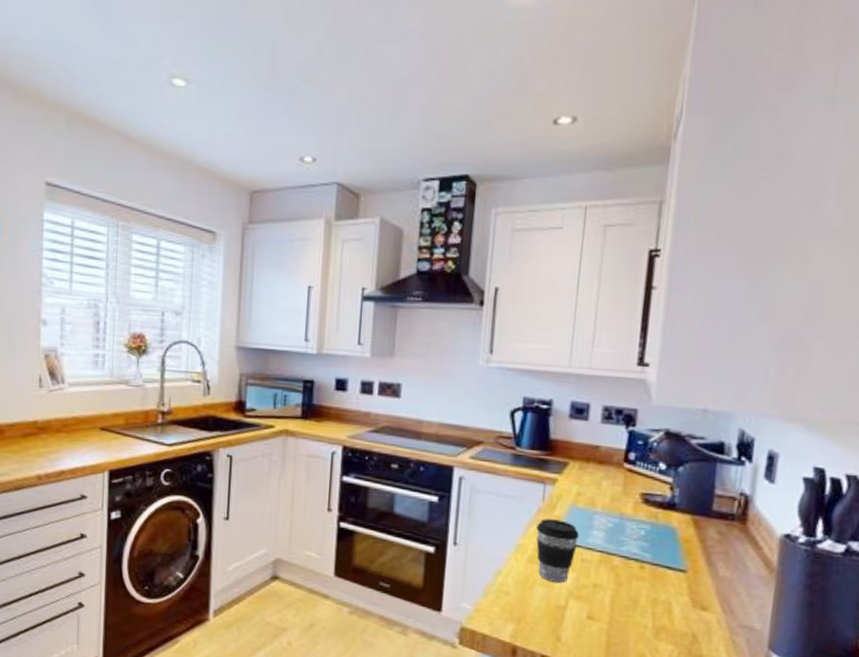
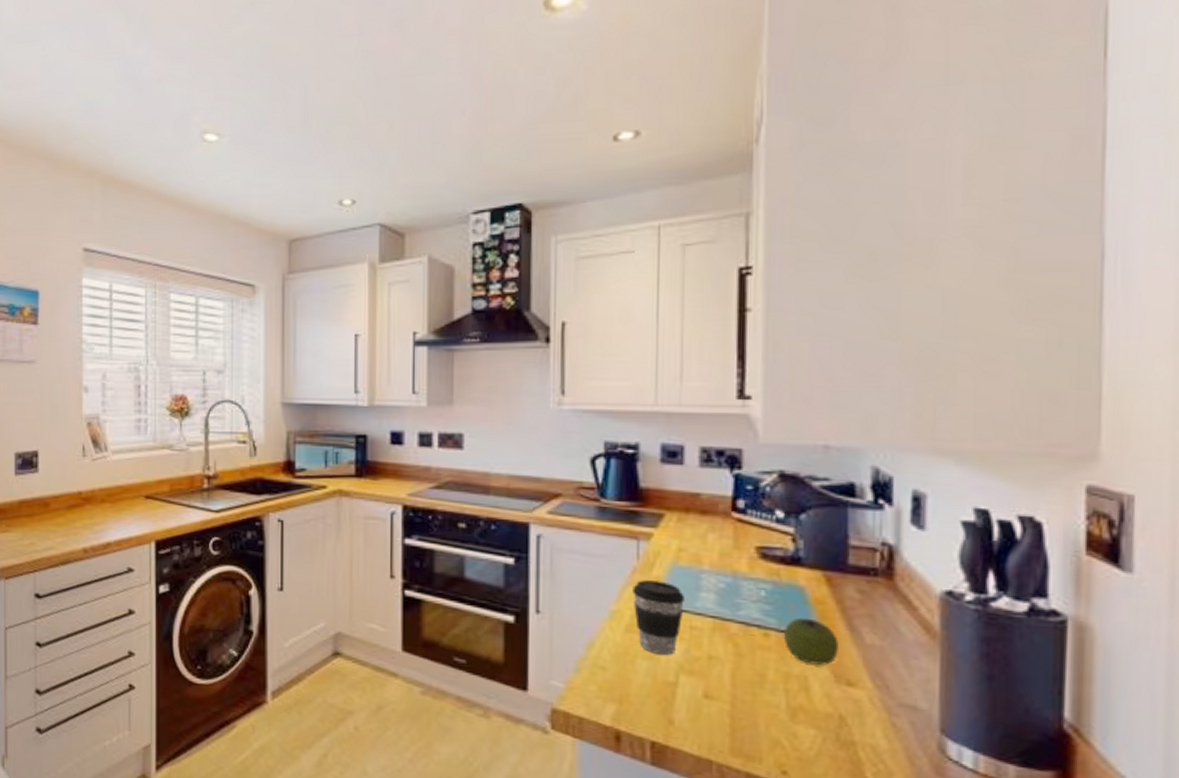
apple: none [656,553,699,593] -> present [784,617,839,665]

